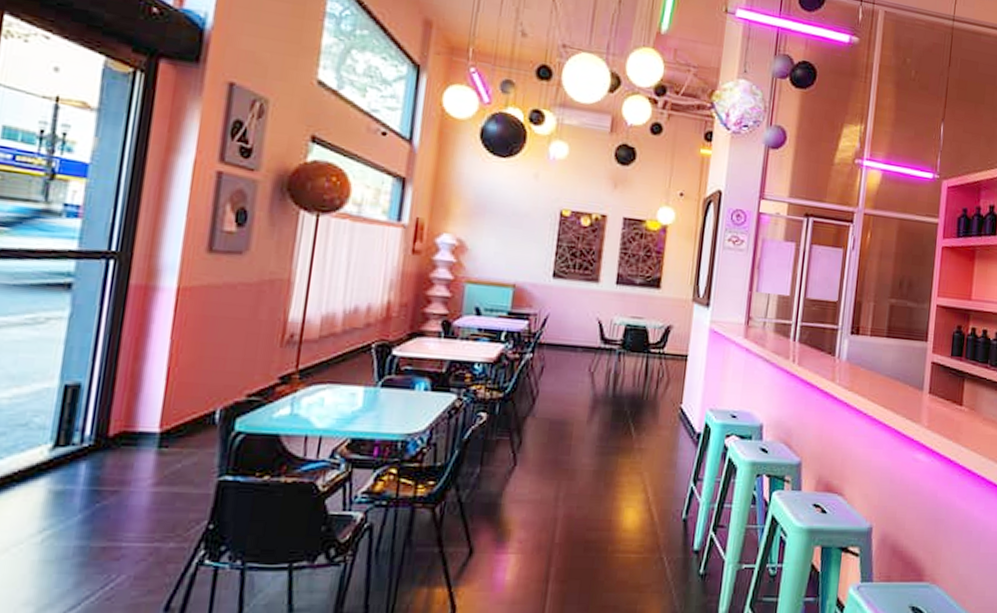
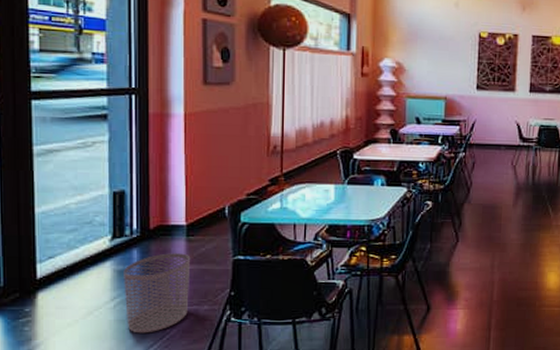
waste bin: none [56,469,160,580] -> present [124,253,191,334]

